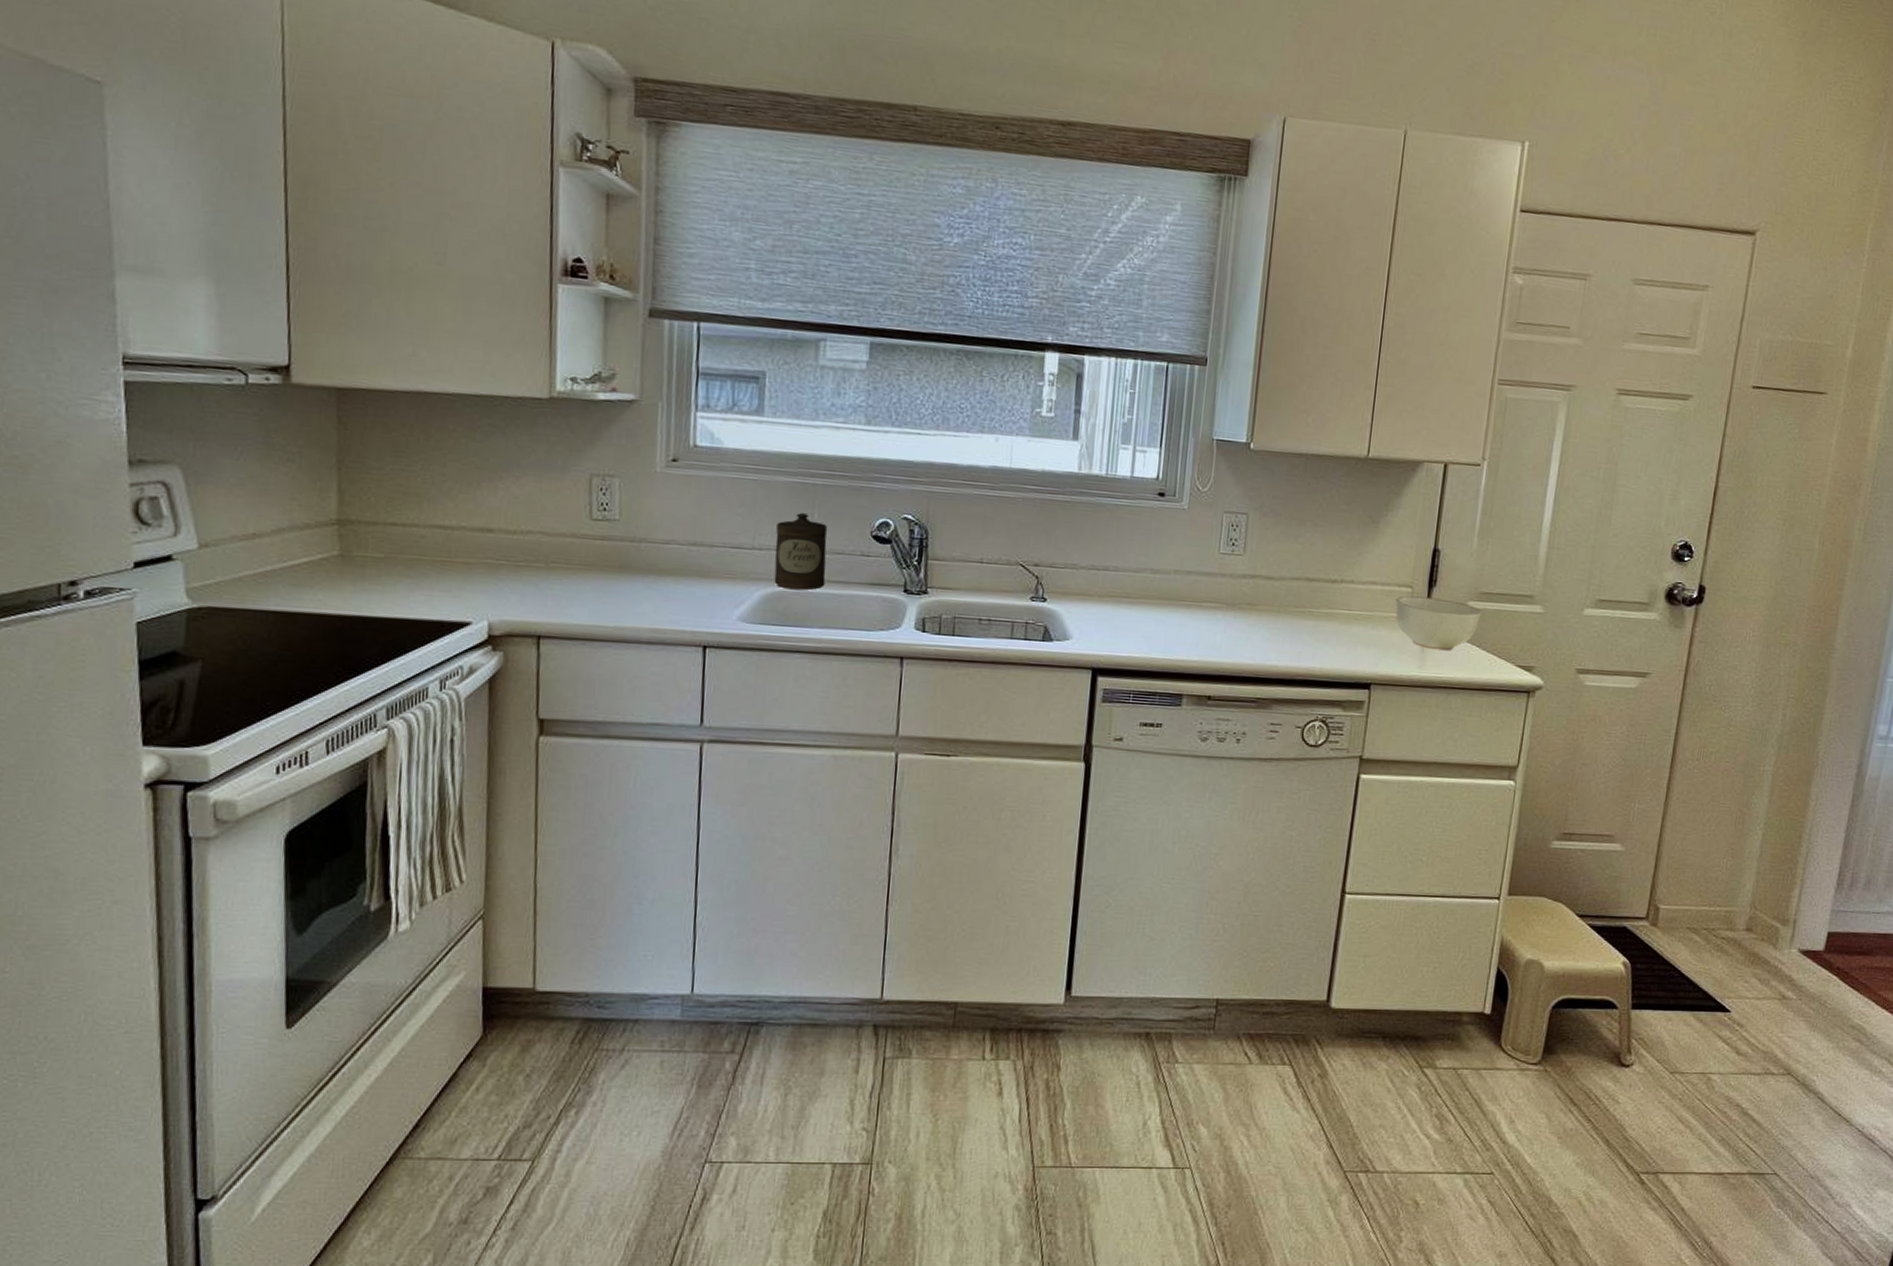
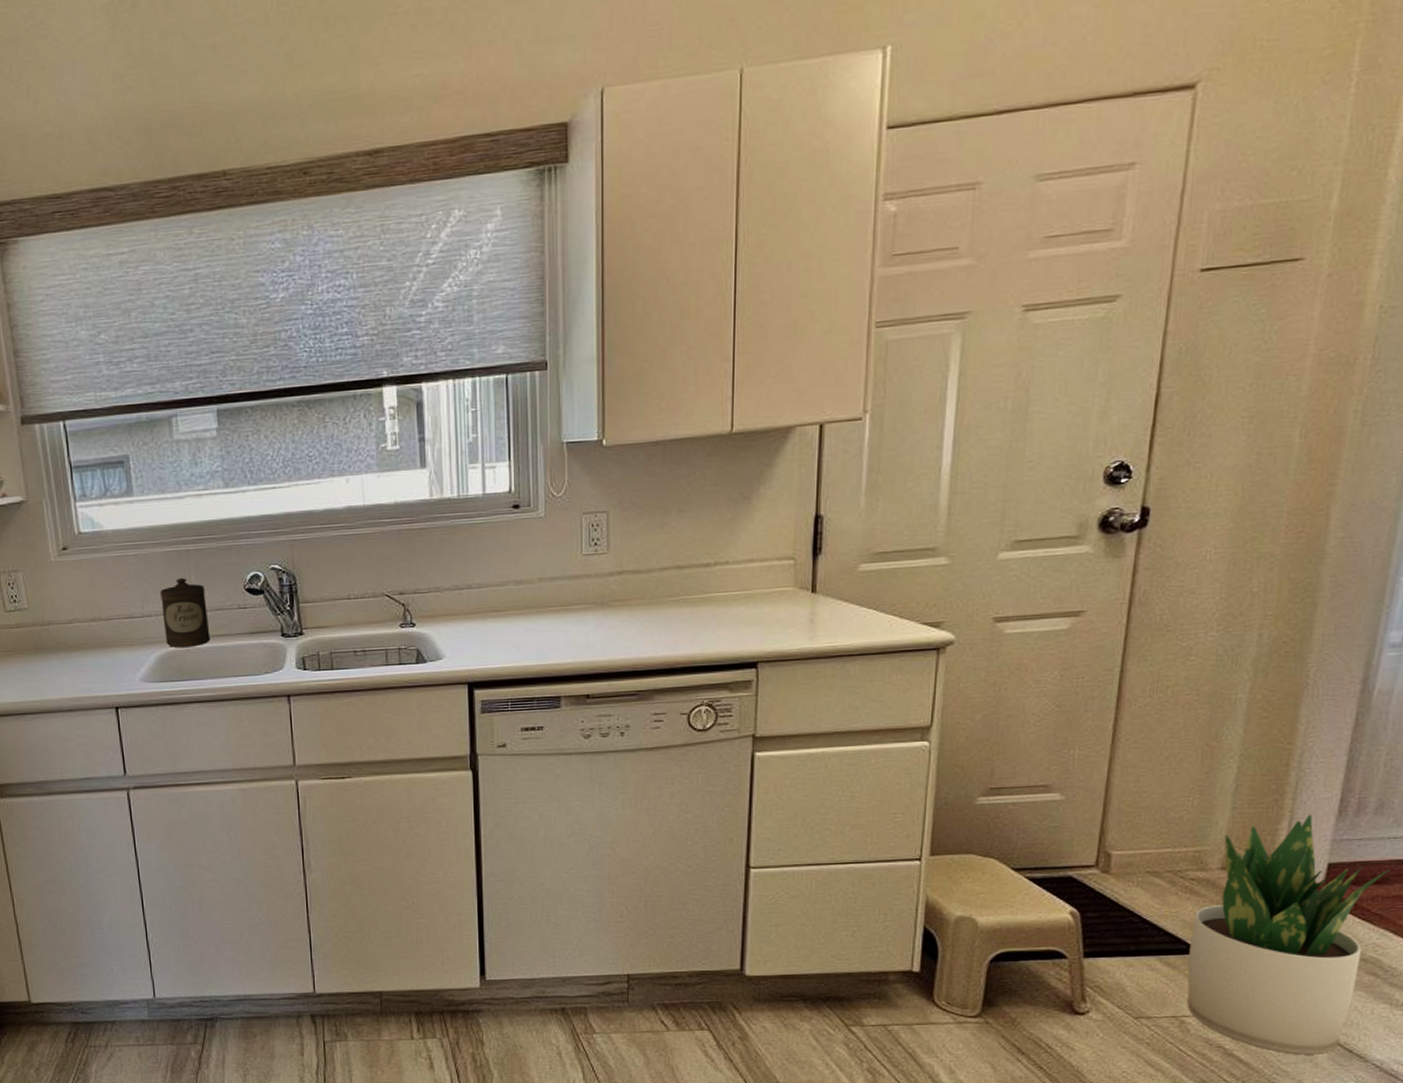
bowl: present [1395,595,1482,651] -> none [776,565,876,619]
planter: none [1713,884,1873,1117] -> present [1187,814,1389,1055]

